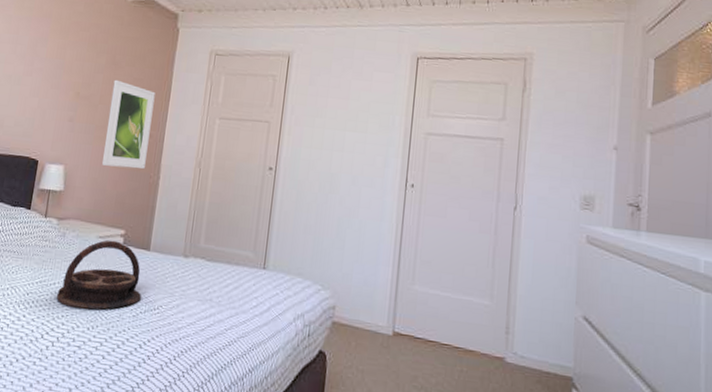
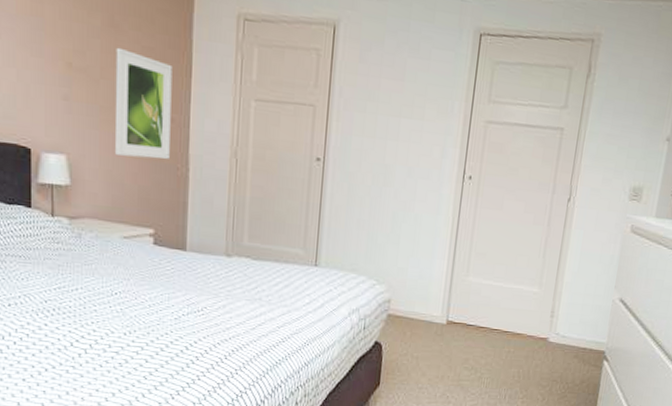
serving tray: present [56,240,141,310] -> none [82,240,182,315]

